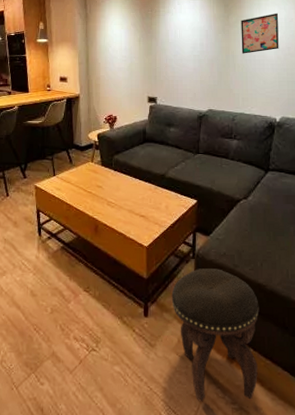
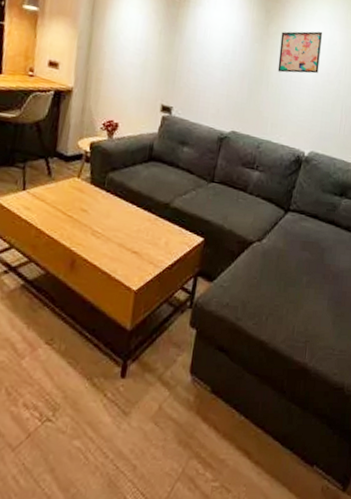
footstool: present [171,268,259,402] -> none [157,320,258,481]

